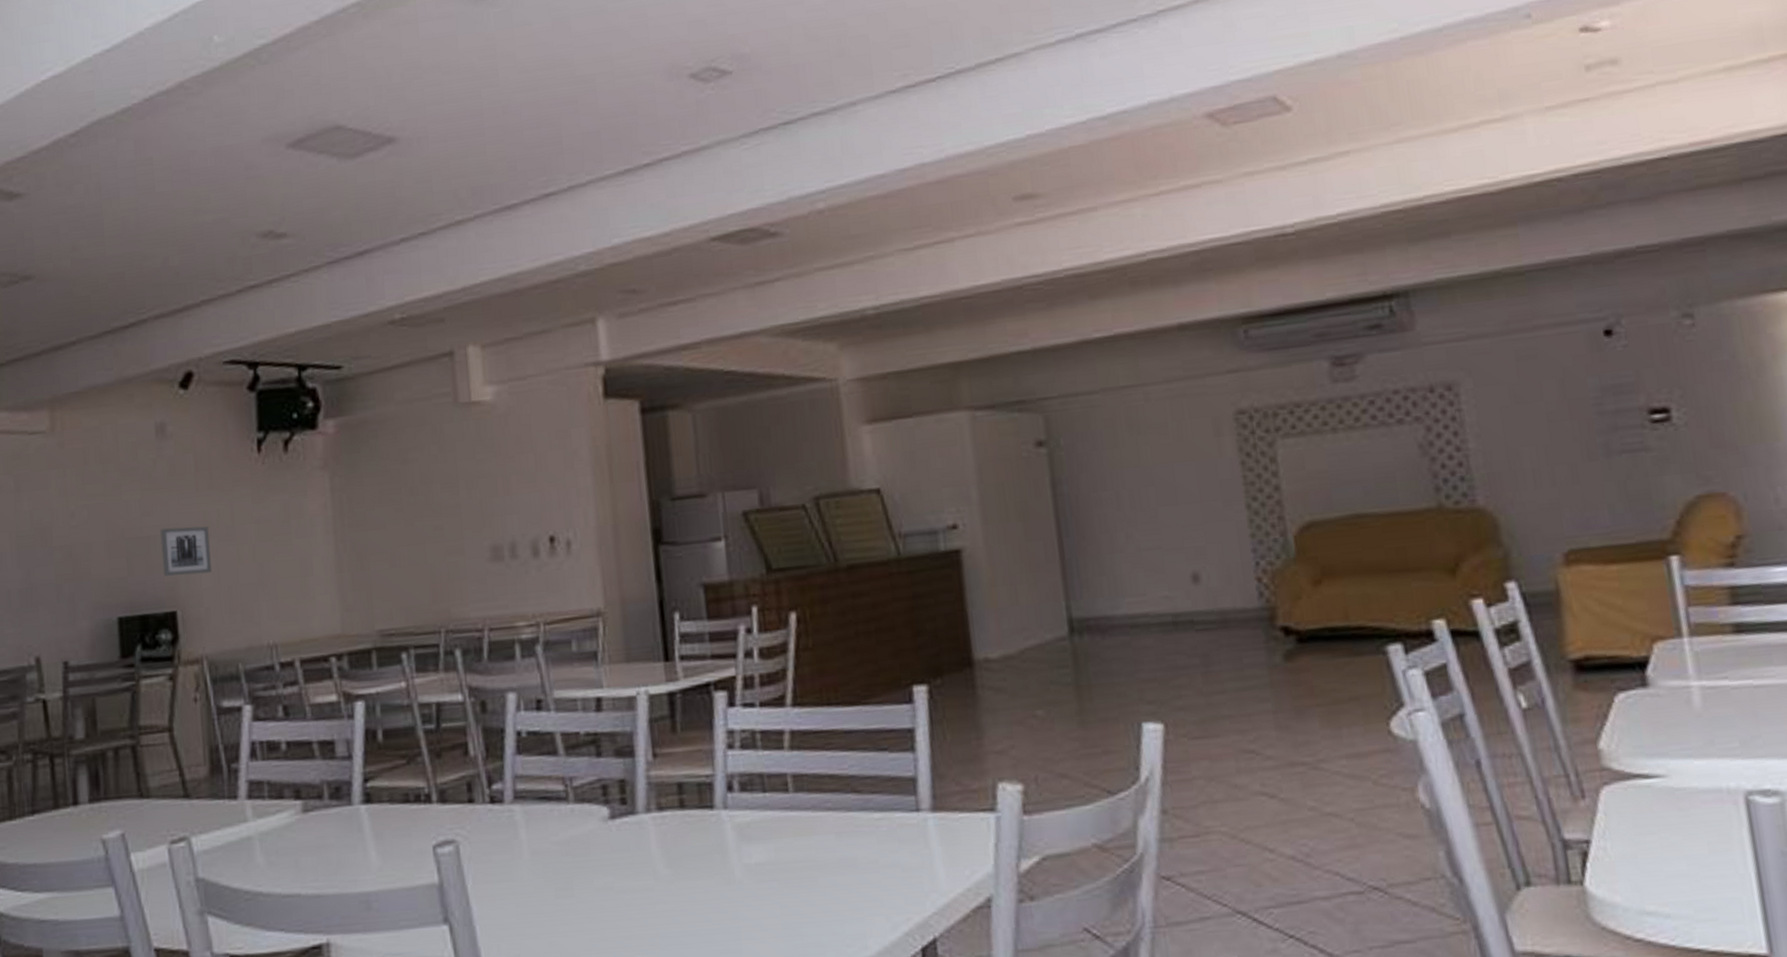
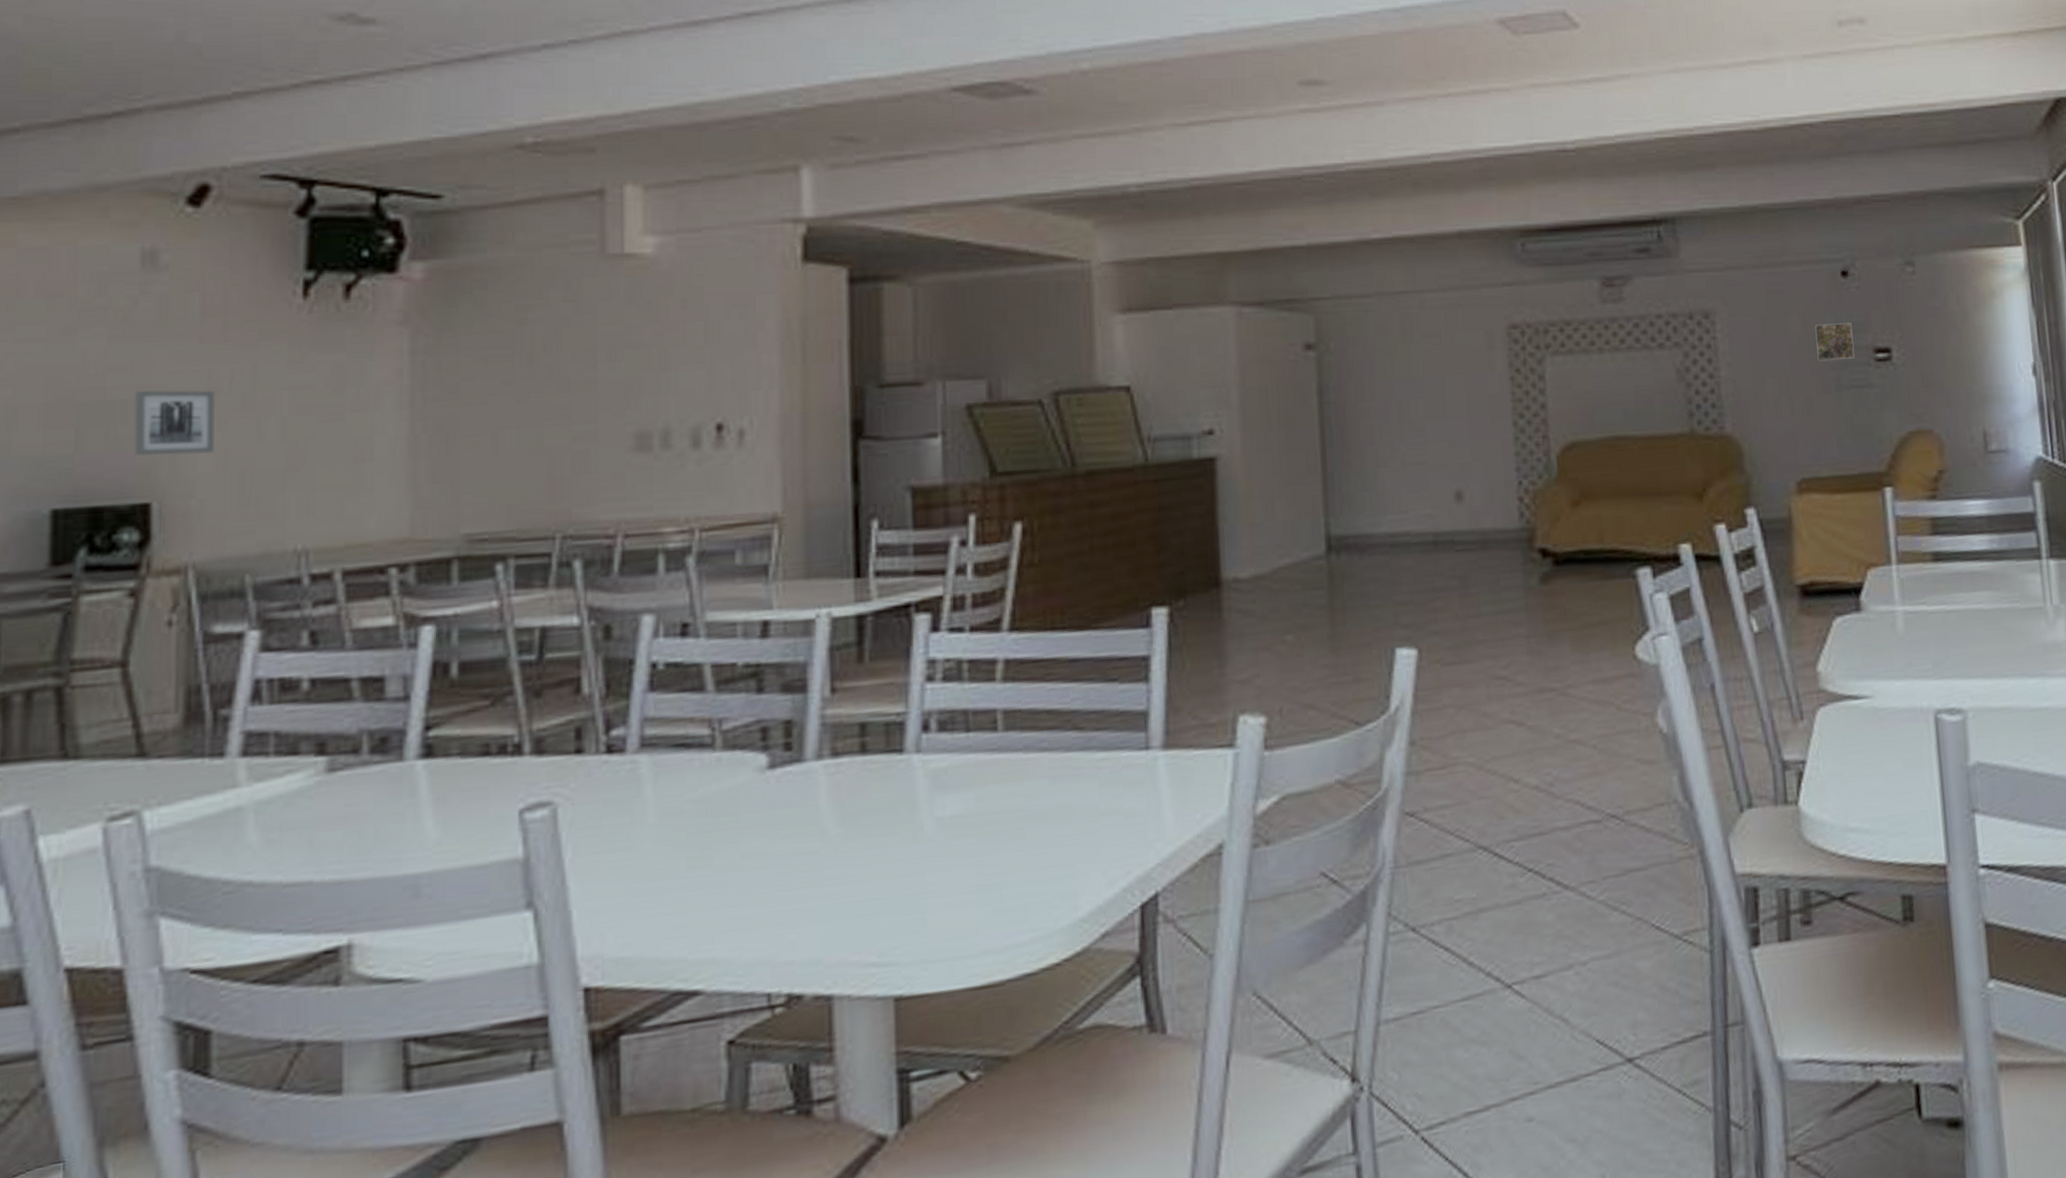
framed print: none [1575,384,1626,427] -> present [1815,323,1855,362]

